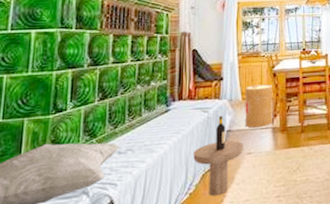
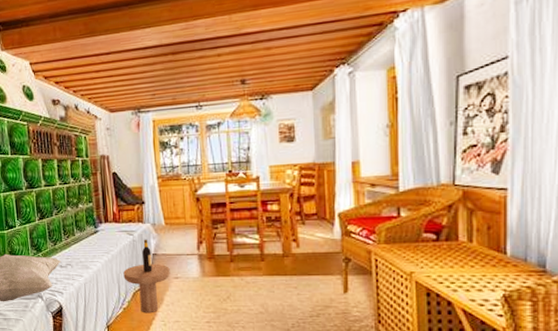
basket: present [245,84,273,128] -> none [167,209,199,253]

